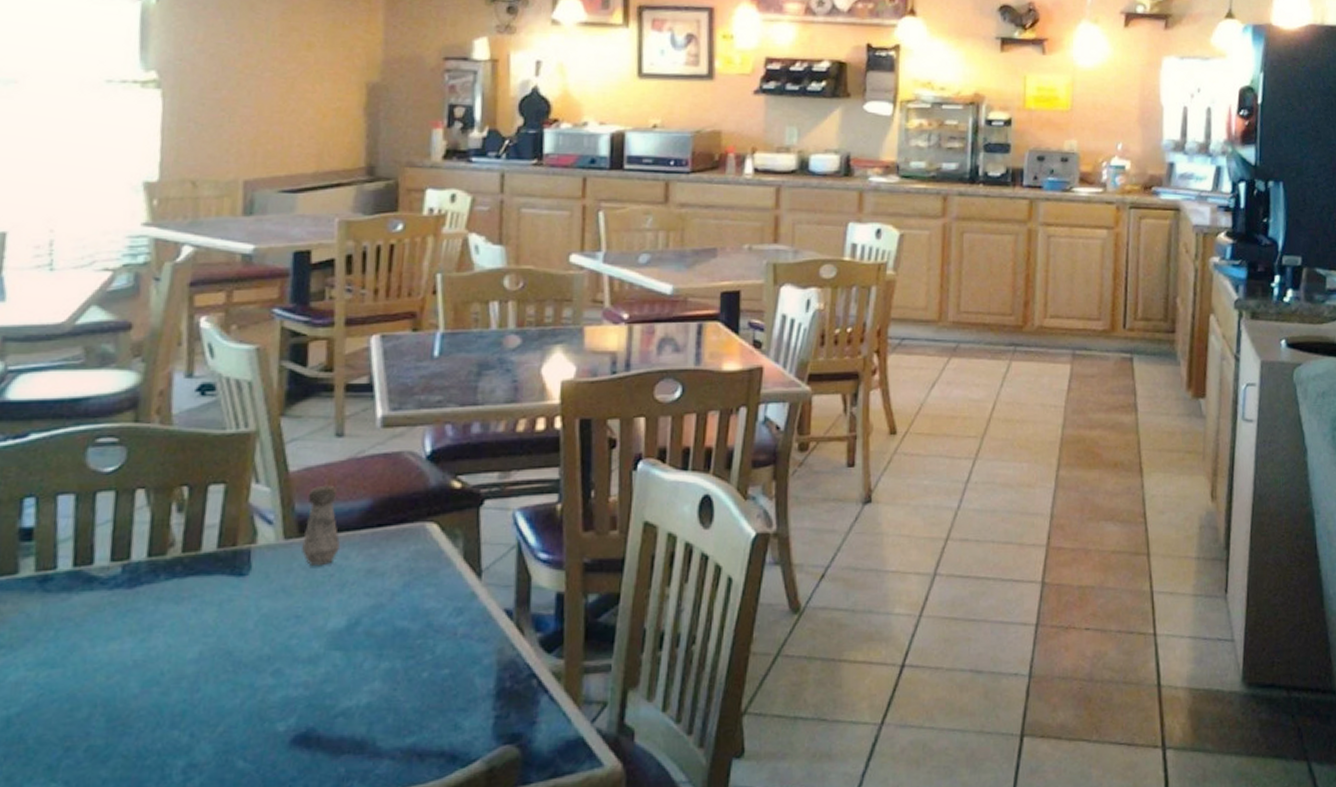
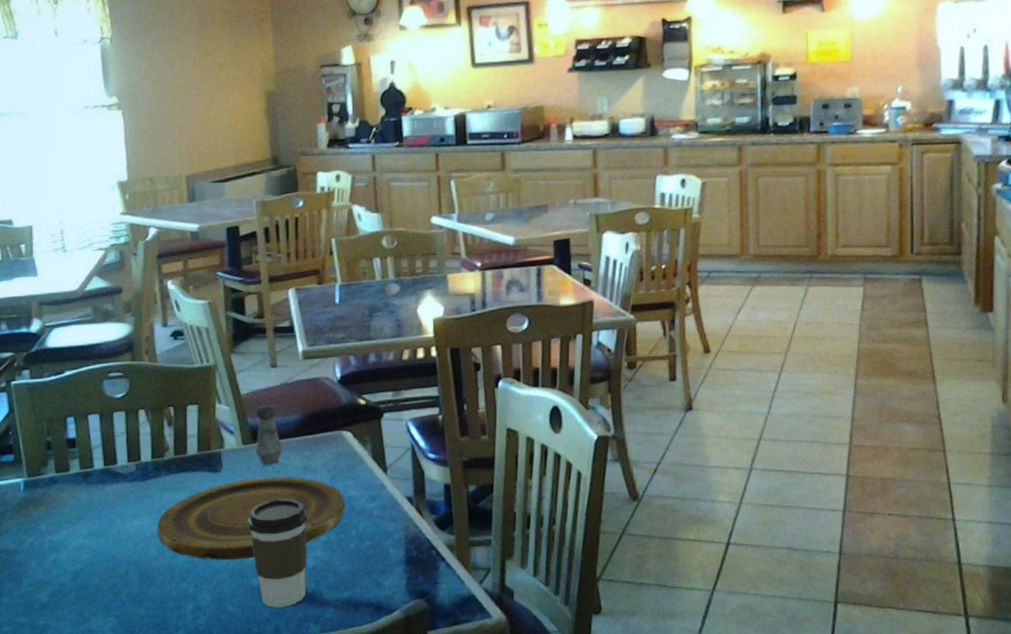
plate: none [143,582,420,698] -> present [157,476,345,560]
coffee cup: none [279,611,366,762] -> present [248,498,307,608]

